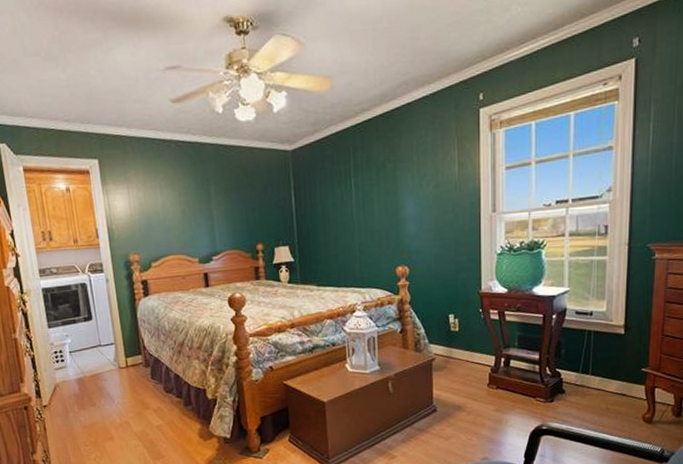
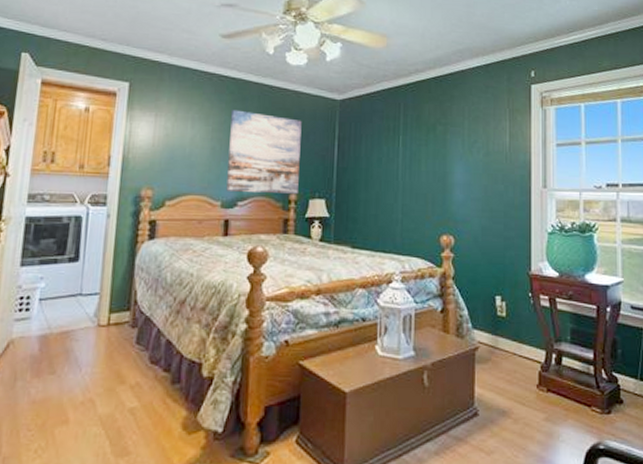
wall art: none [193,172,264,249] -> present [226,109,302,194]

